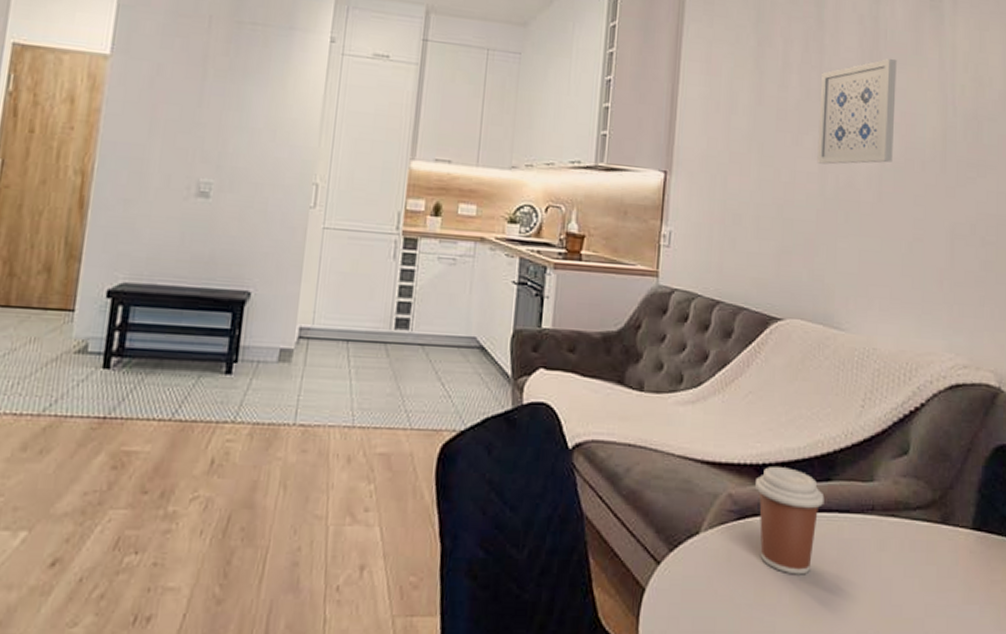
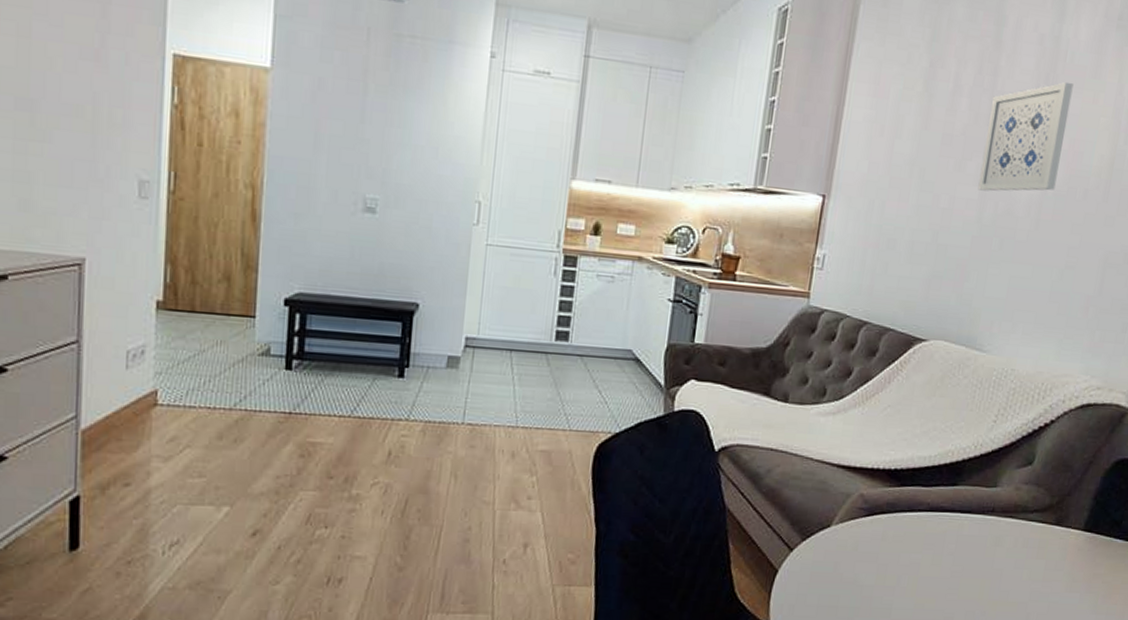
coffee cup: present [754,467,825,575] -> none [885,472,950,564]

